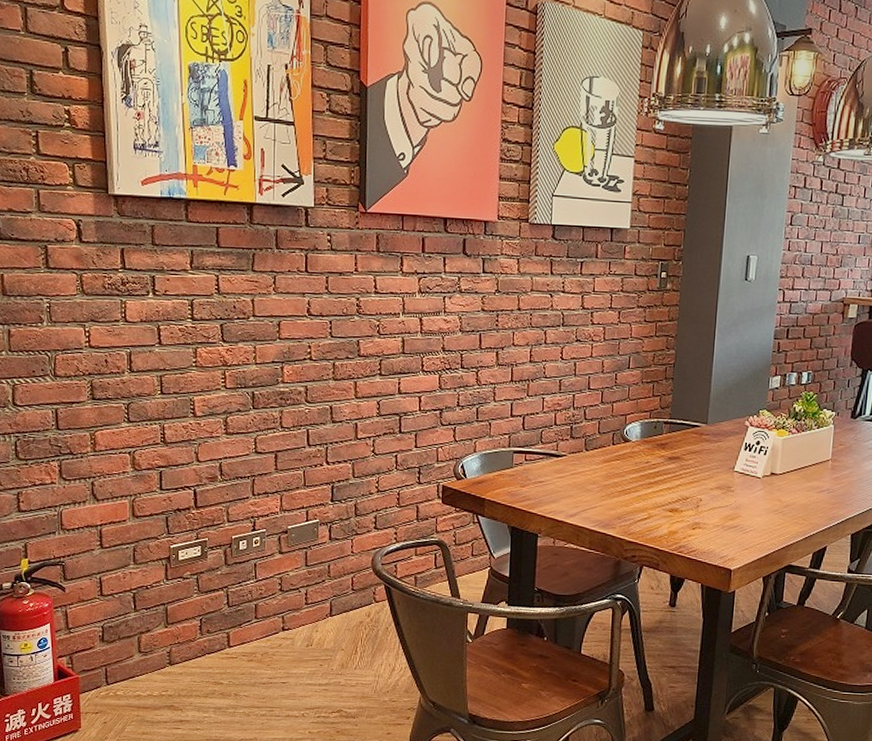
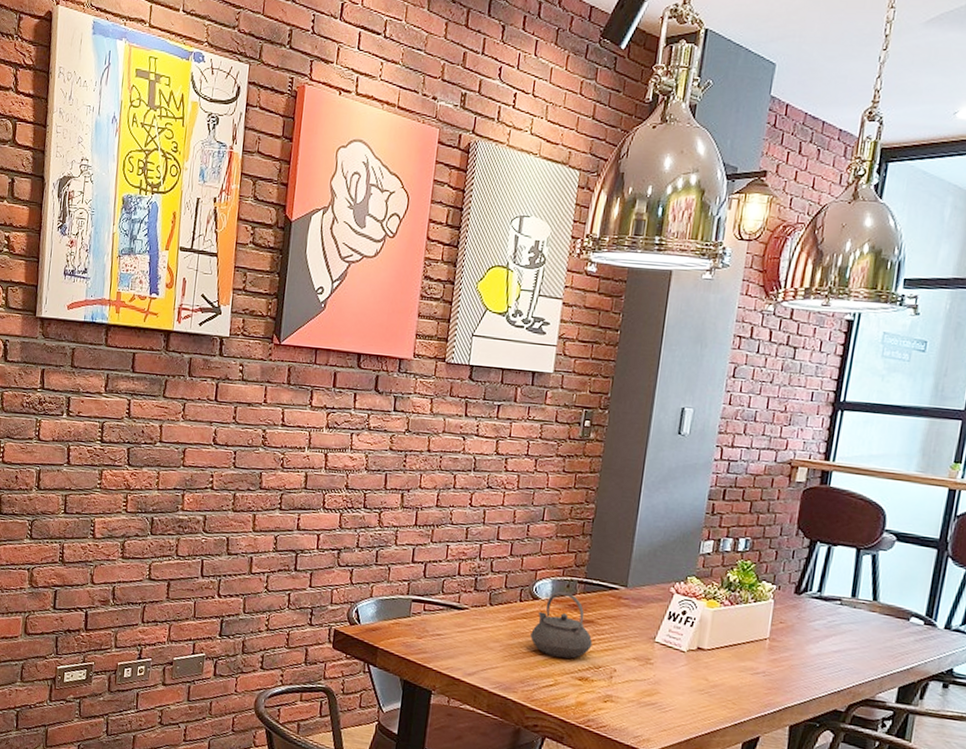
teapot: none [624,432,680,494] -> present [530,591,593,659]

